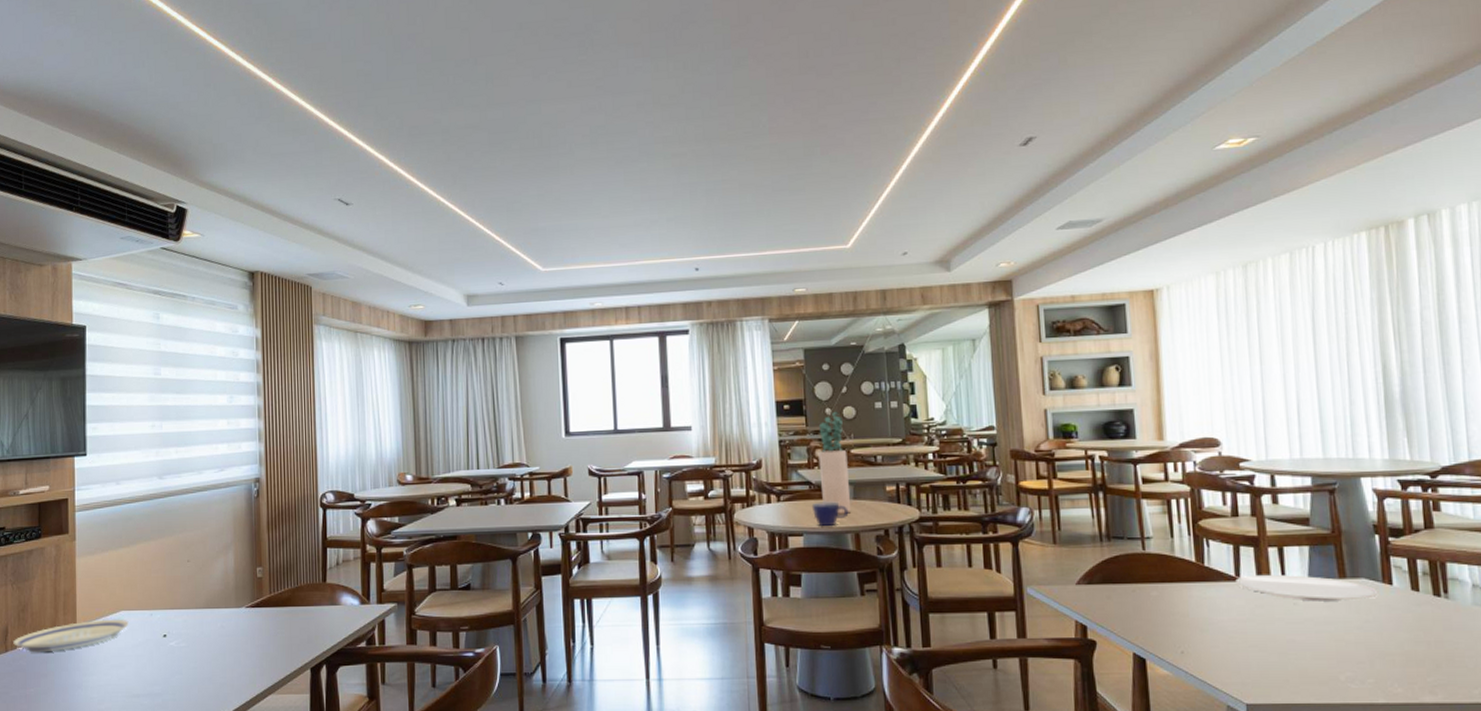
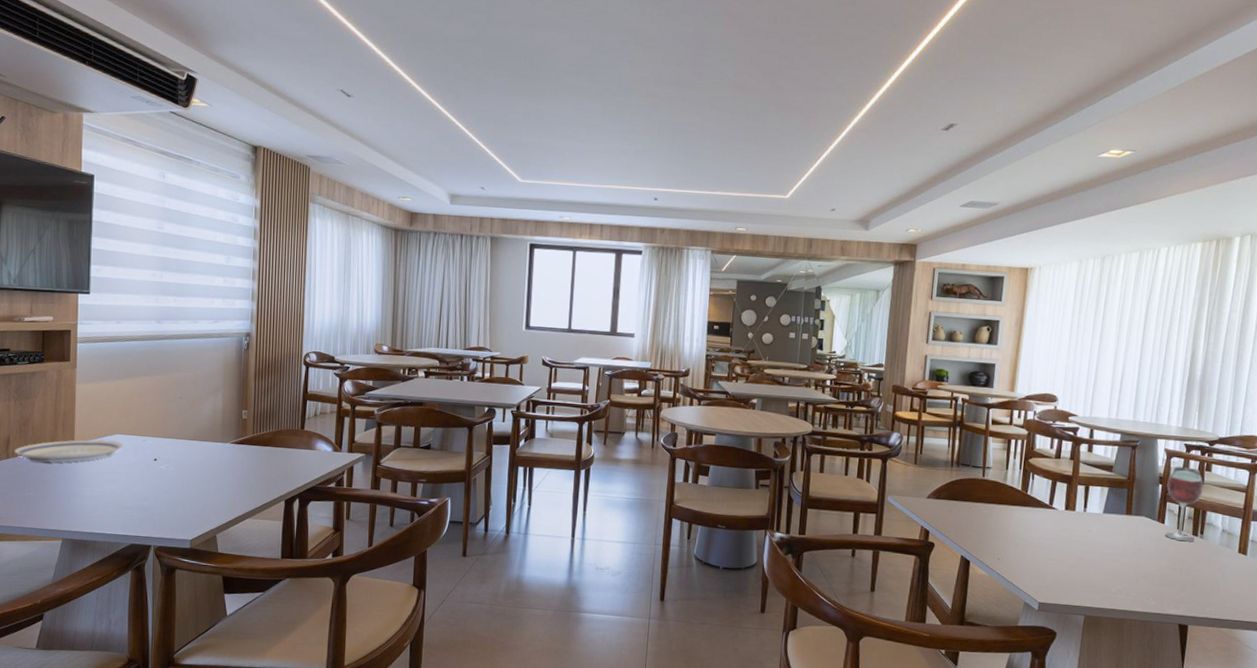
cup: present [811,501,849,527] -> none [725,409,756,430]
vase: present [818,407,852,515] -> none [735,332,761,422]
plate: present [1235,574,1379,602] -> none [1048,505,1153,533]
wineglass: none [1385,509,1439,605] -> present [1164,467,1204,542]

